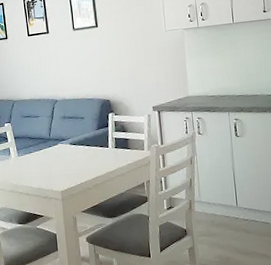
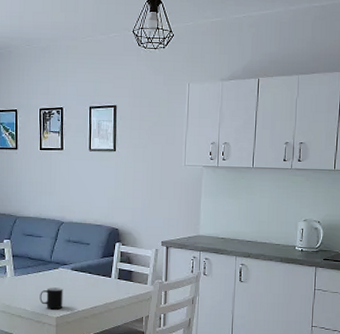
cup: none [43,162,66,185] -> present [40,287,63,310]

